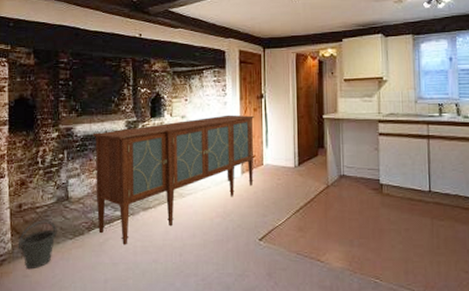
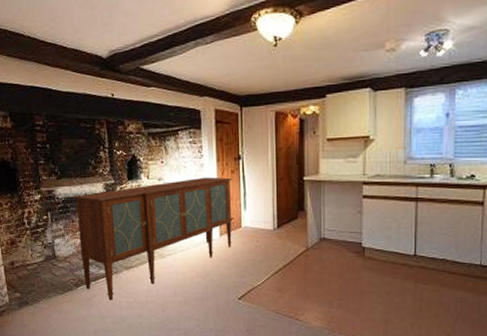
bucket: present [18,220,57,270] -> none [14,277,48,320]

